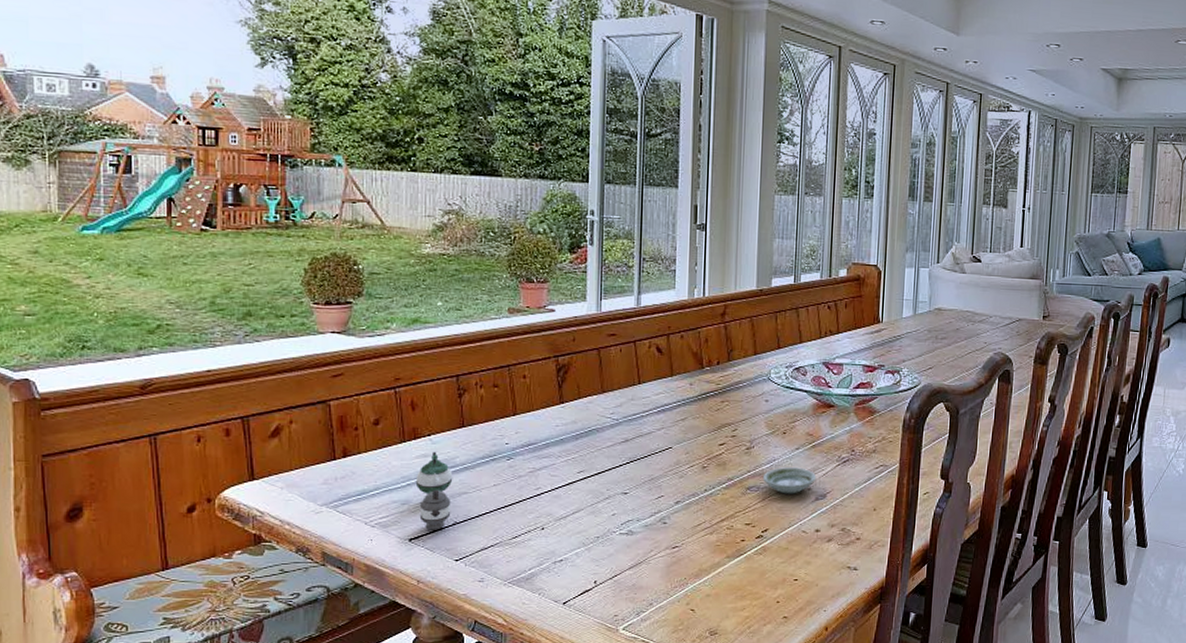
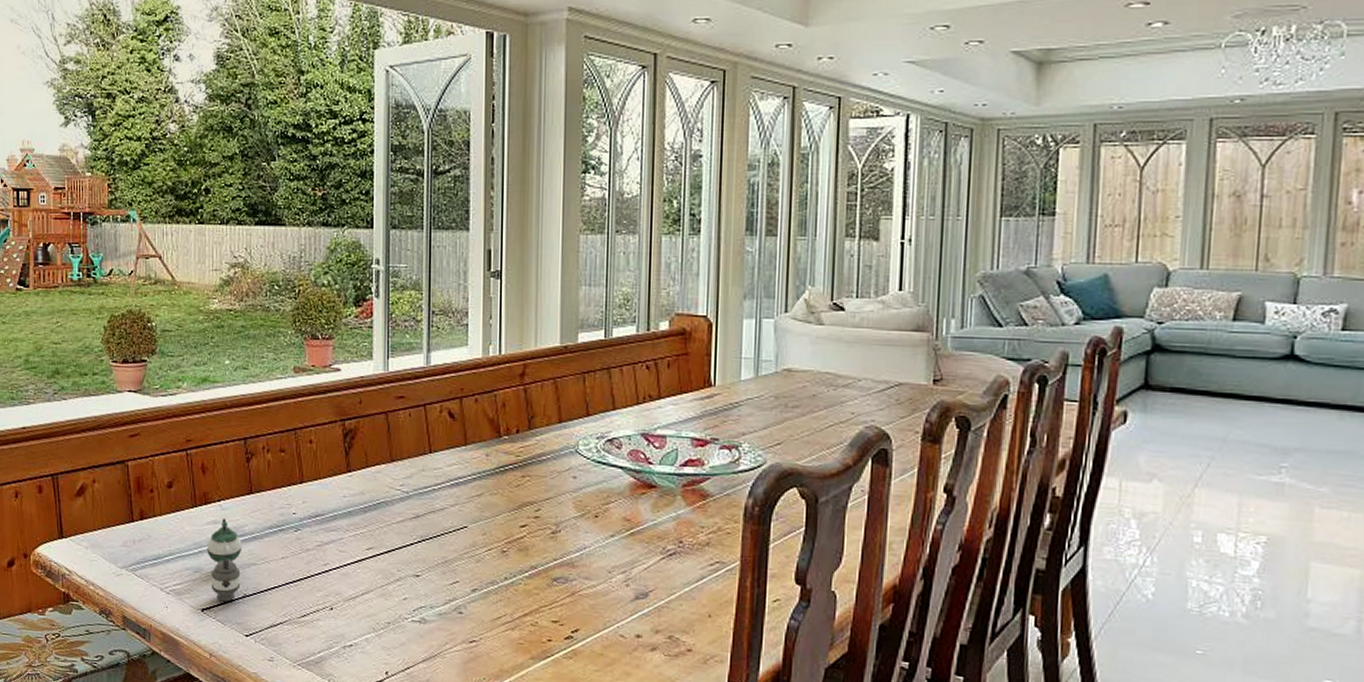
saucer: present [762,467,817,494] -> none [571,557,636,590]

